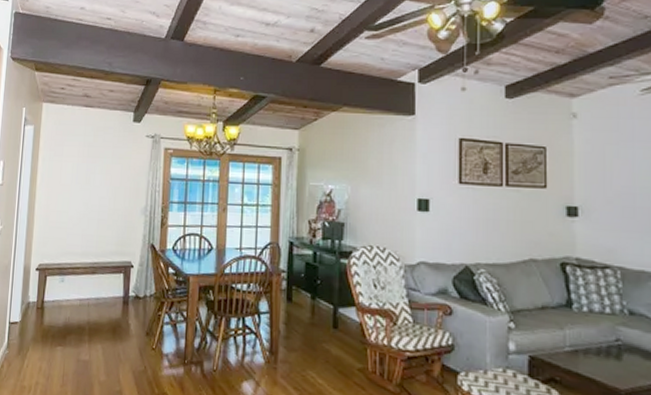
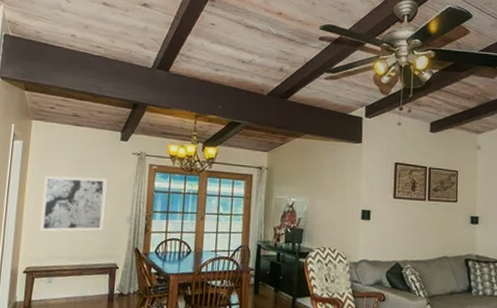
wall art: none [52,163,120,225] -> present [40,176,107,231]

